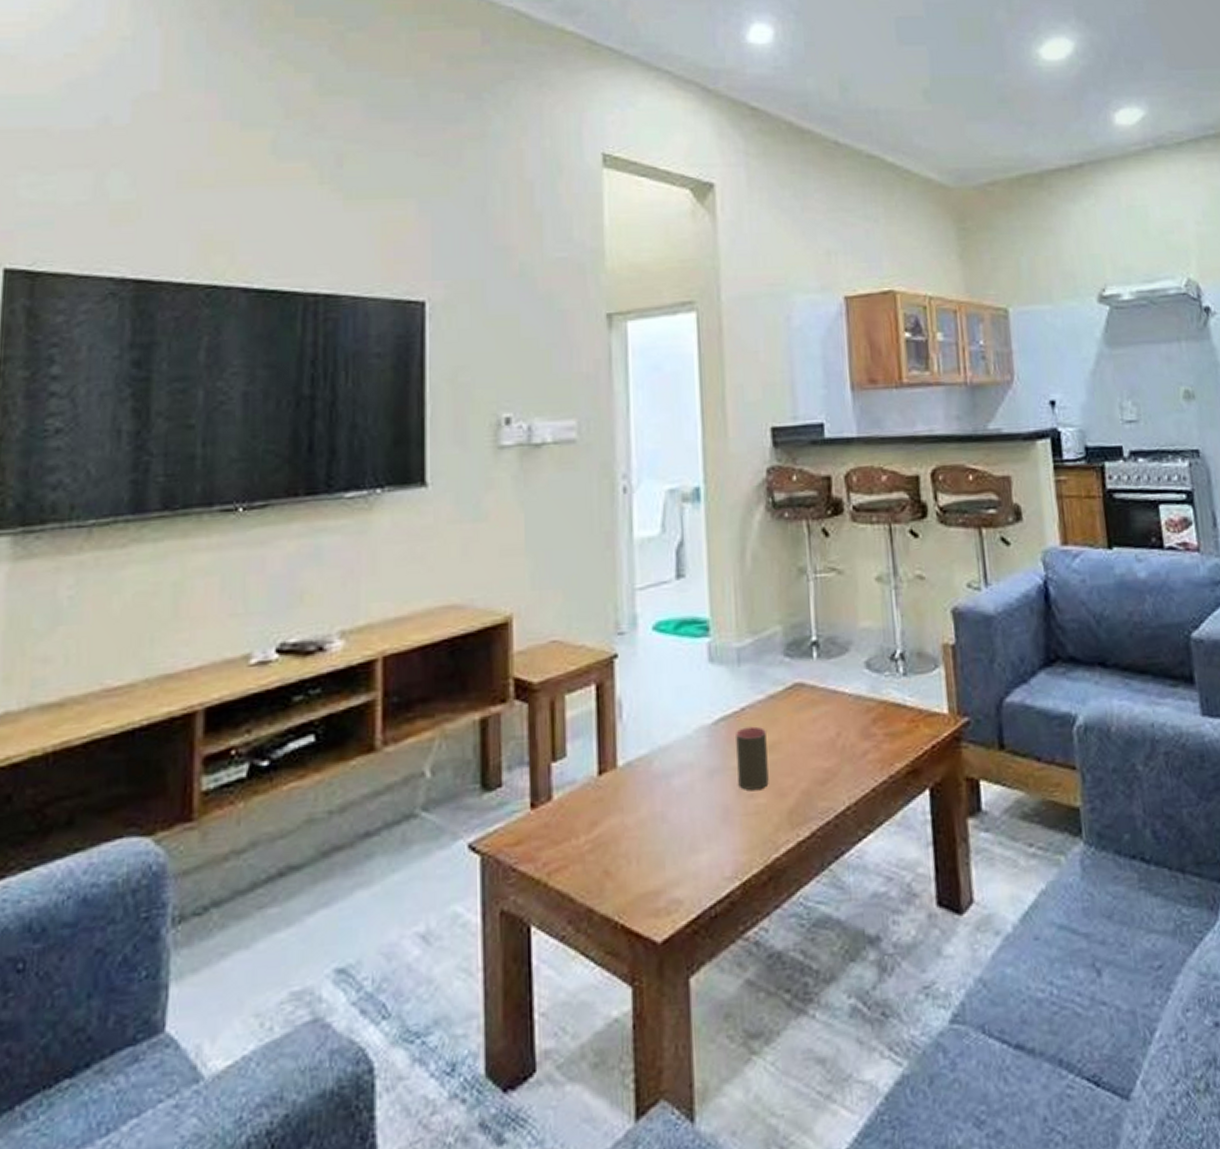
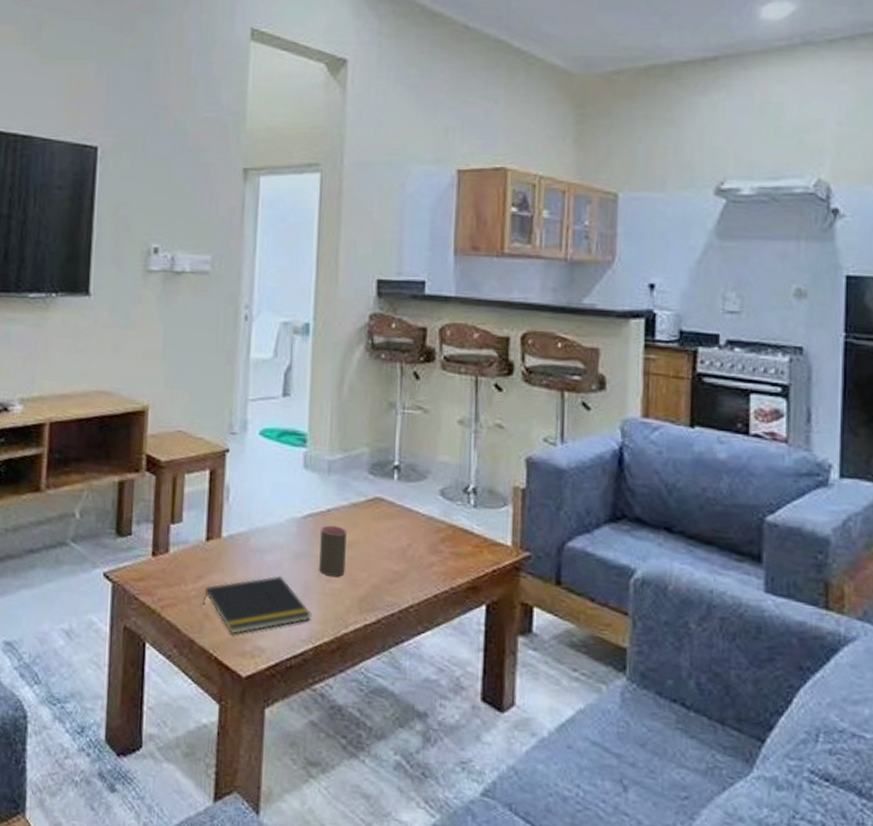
notepad: none [600,802,735,889] -> present [203,575,312,634]

